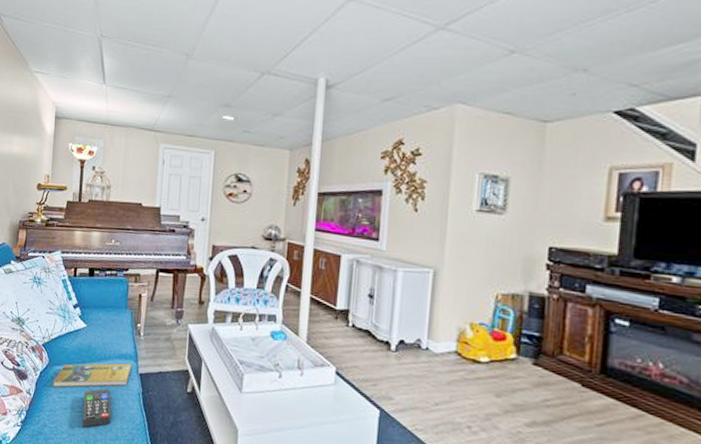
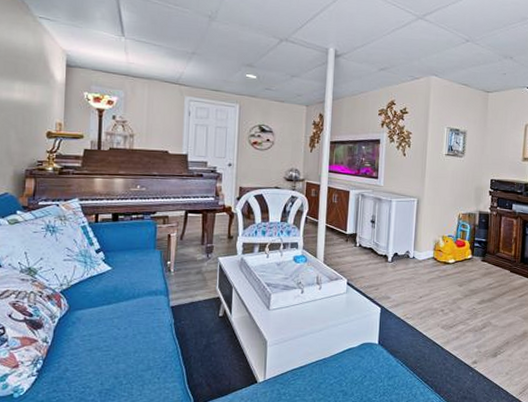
booklet: present [52,363,132,388] -> none [74,299,162,331]
remote control: present [82,388,112,428] -> none [110,325,142,364]

